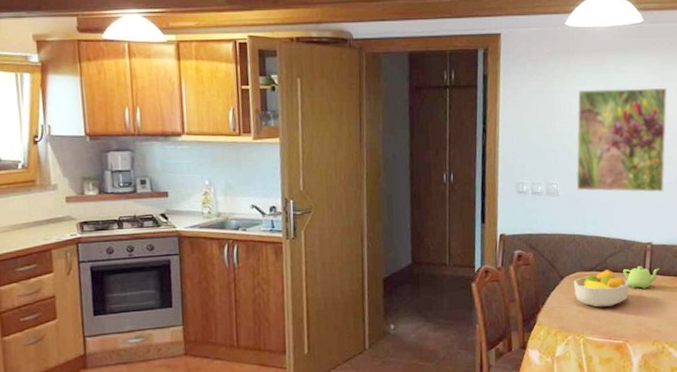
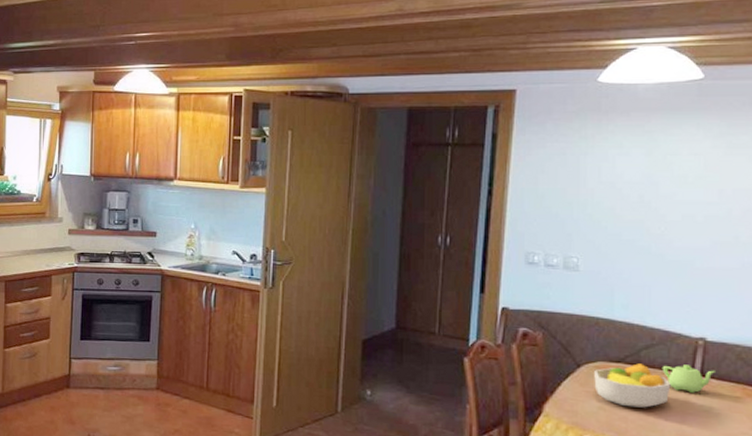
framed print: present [576,87,668,193] -> none [603,153,736,279]

